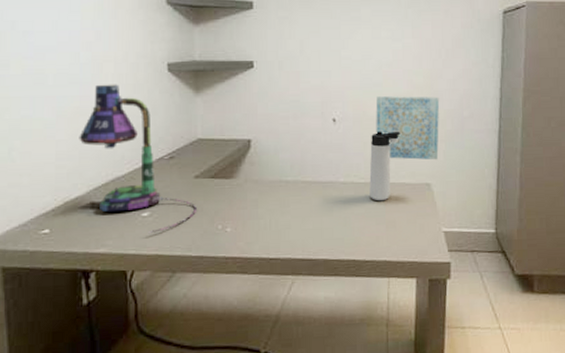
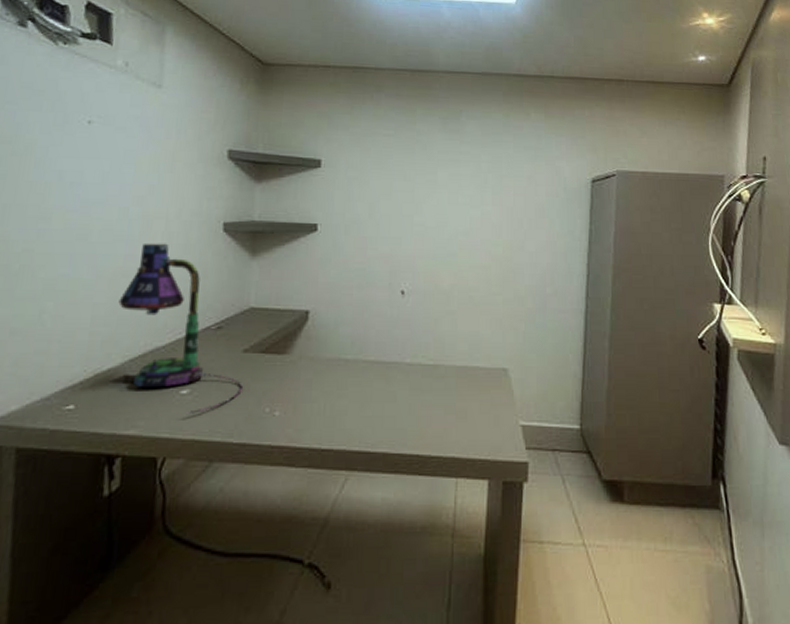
thermos bottle: present [369,131,400,200] -> none [439,307,476,386]
wall art: present [376,96,440,160] -> none [449,268,520,342]

